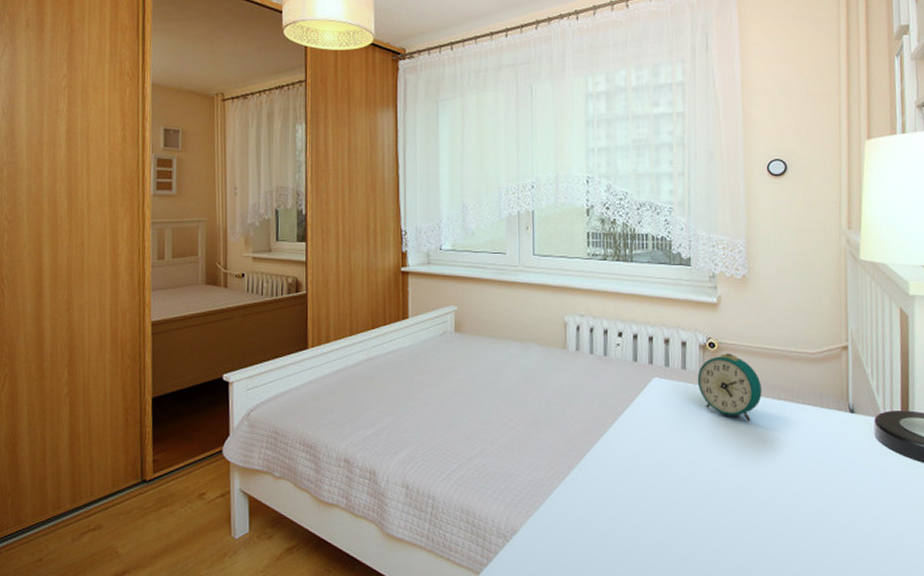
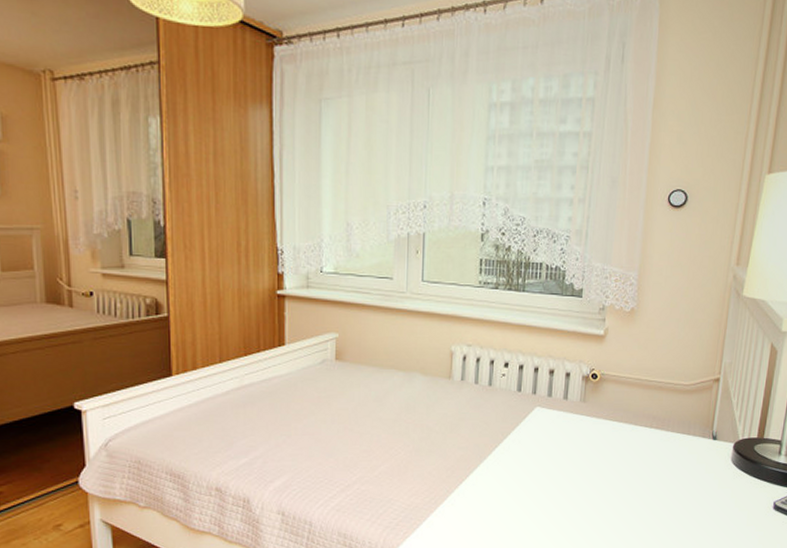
alarm clock: present [697,353,762,422] -> none [577,384,637,448]

